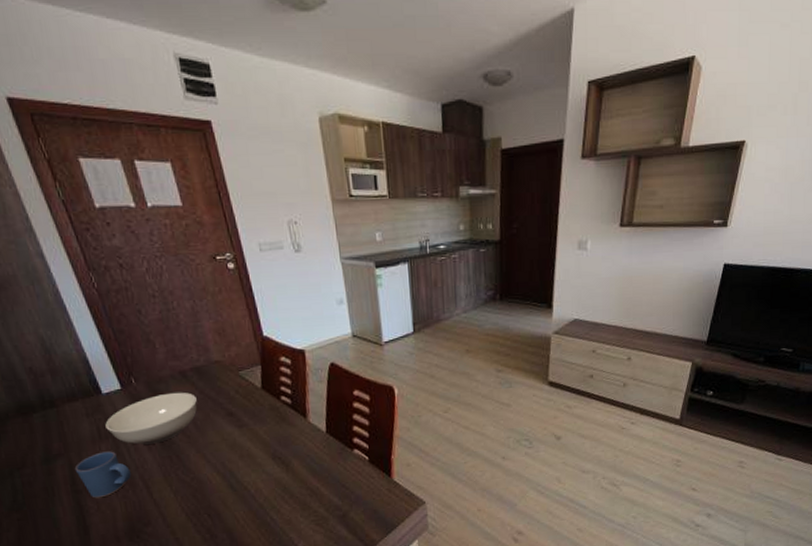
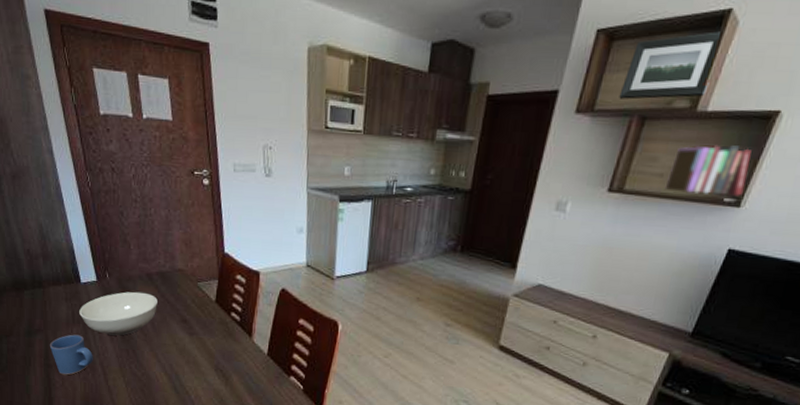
picture frame: none [616,76,689,142] -> present [619,31,721,100]
books: none [666,174,728,220] -> present [664,144,752,197]

